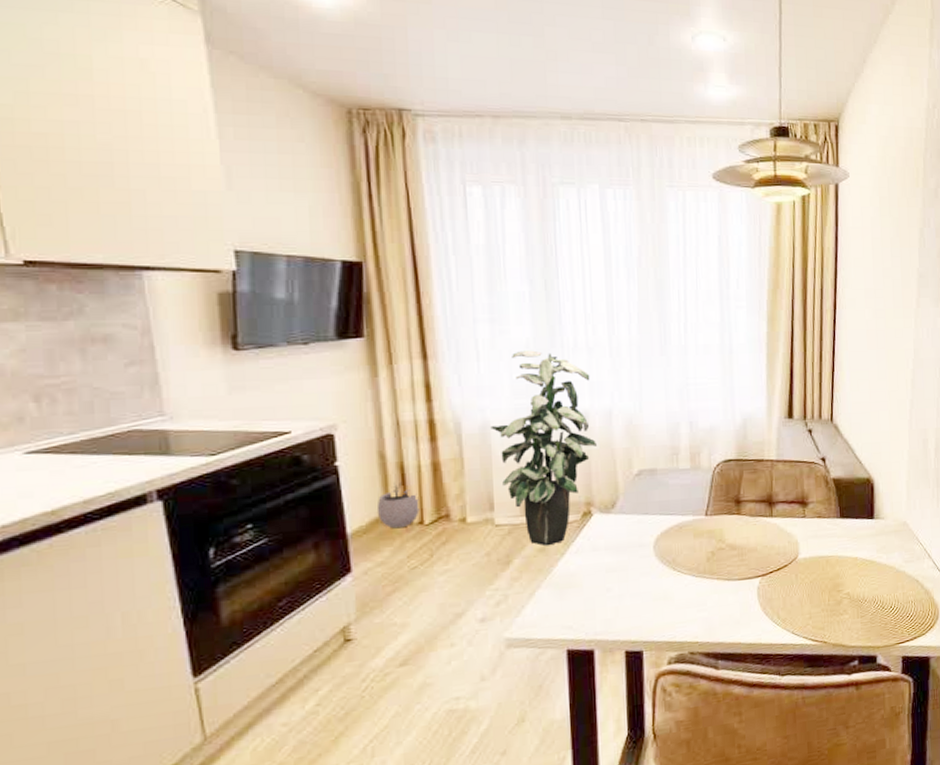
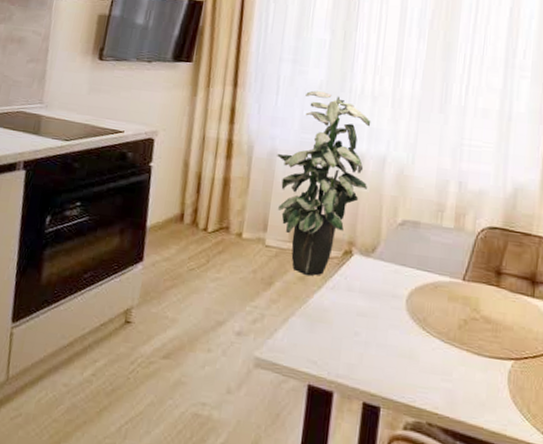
plant pot: present [376,483,420,529] -> none [172,190,208,231]

